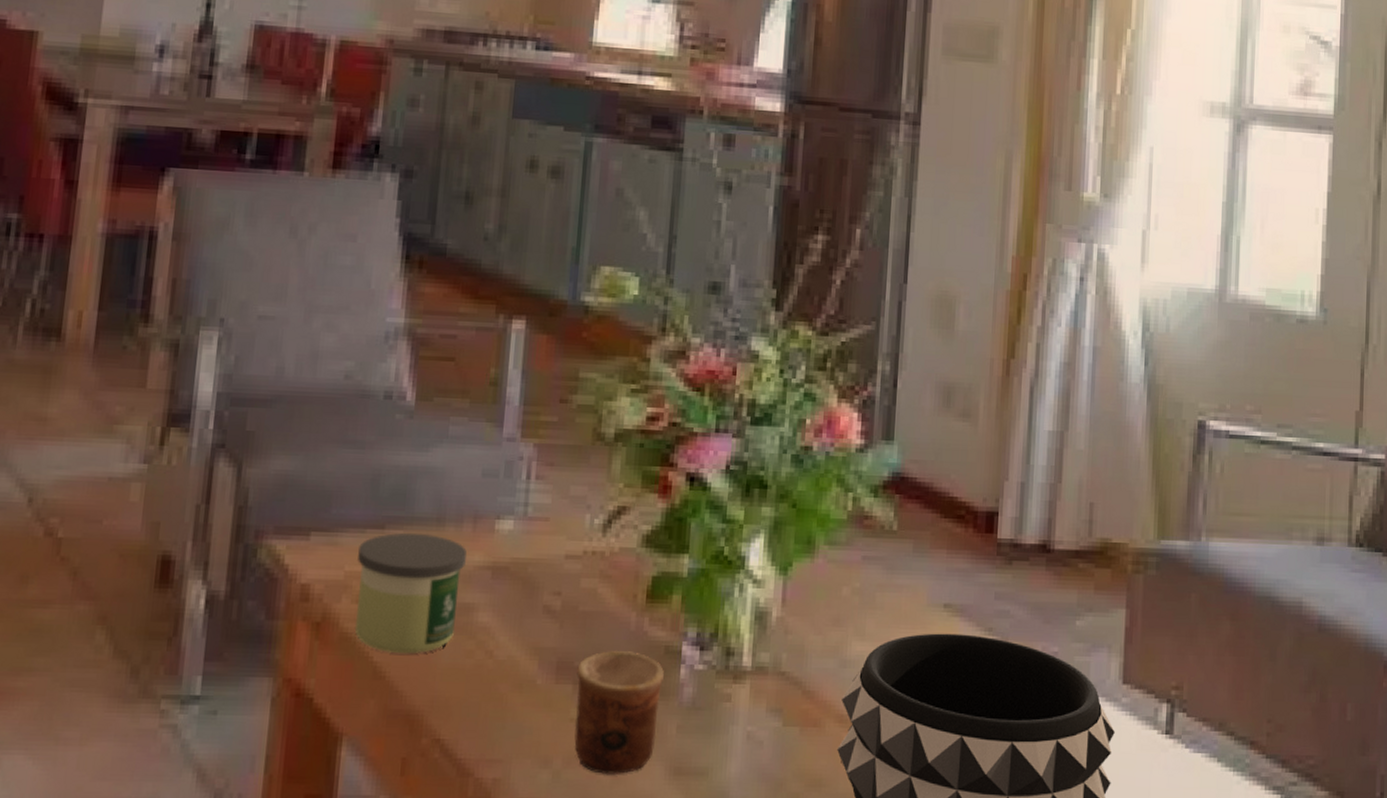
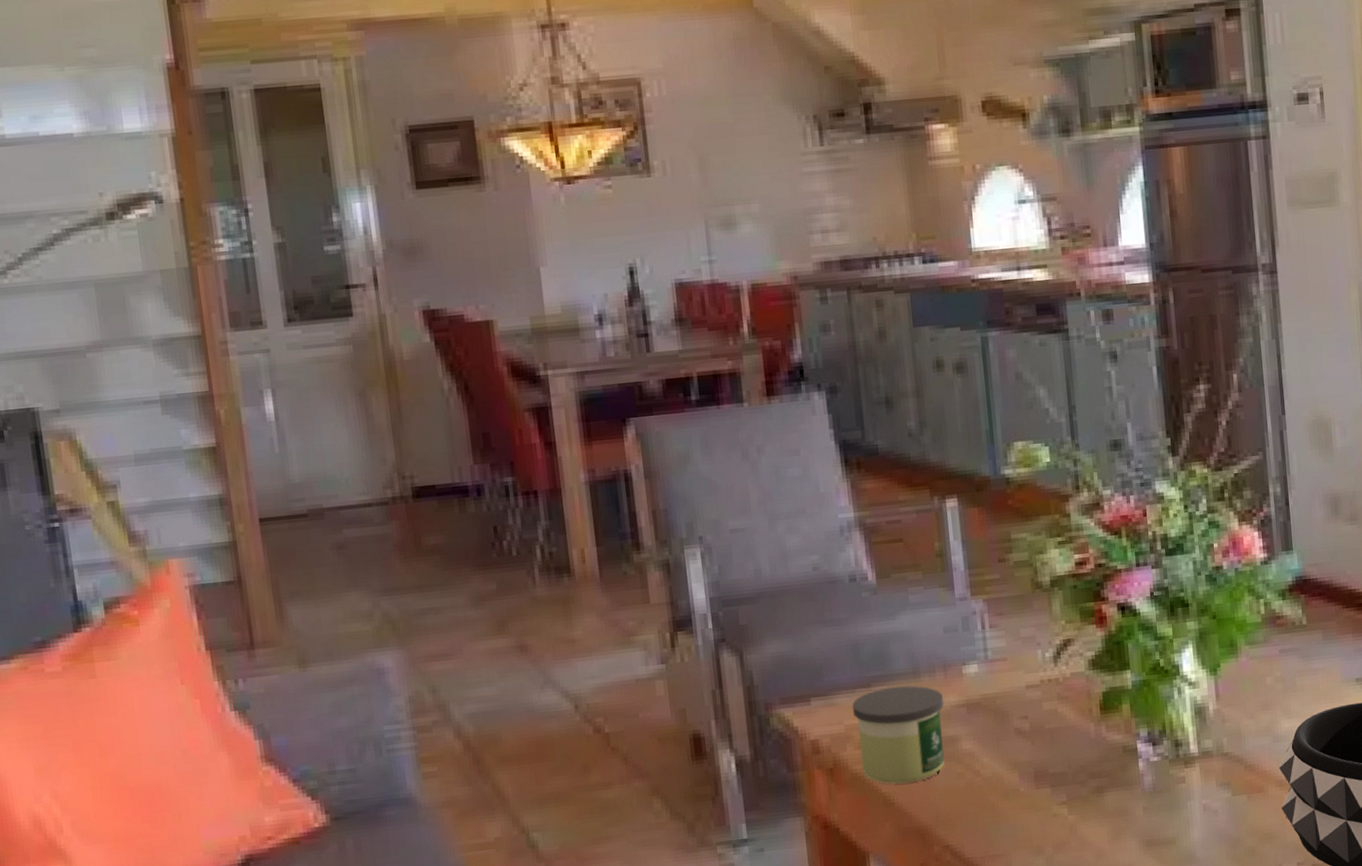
cup: present [574,650,664,776] -> none [1052,754,1127,854]

